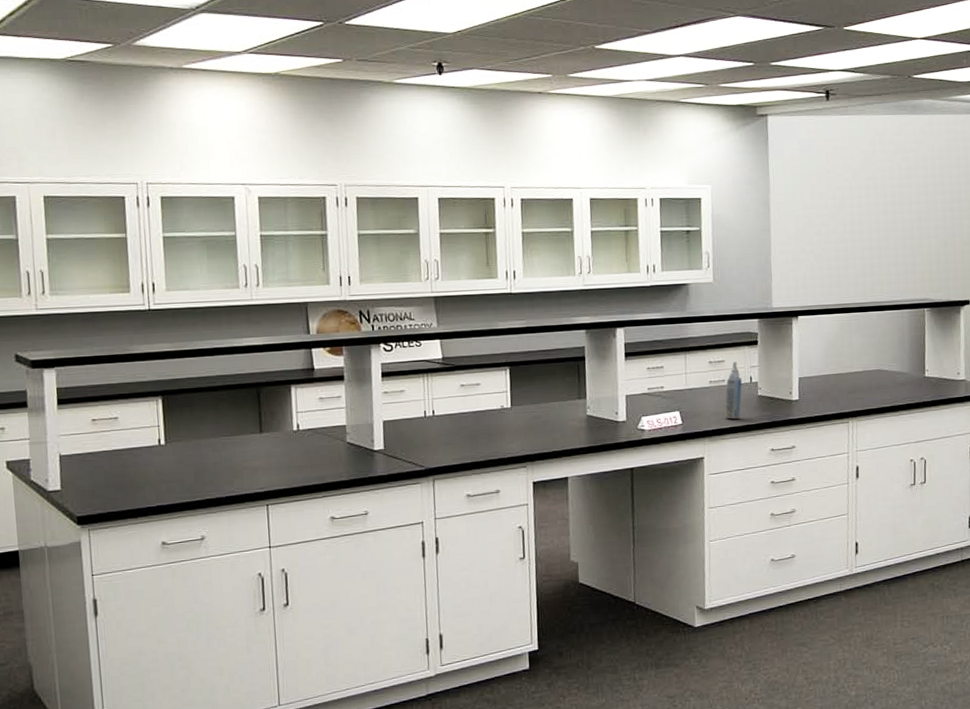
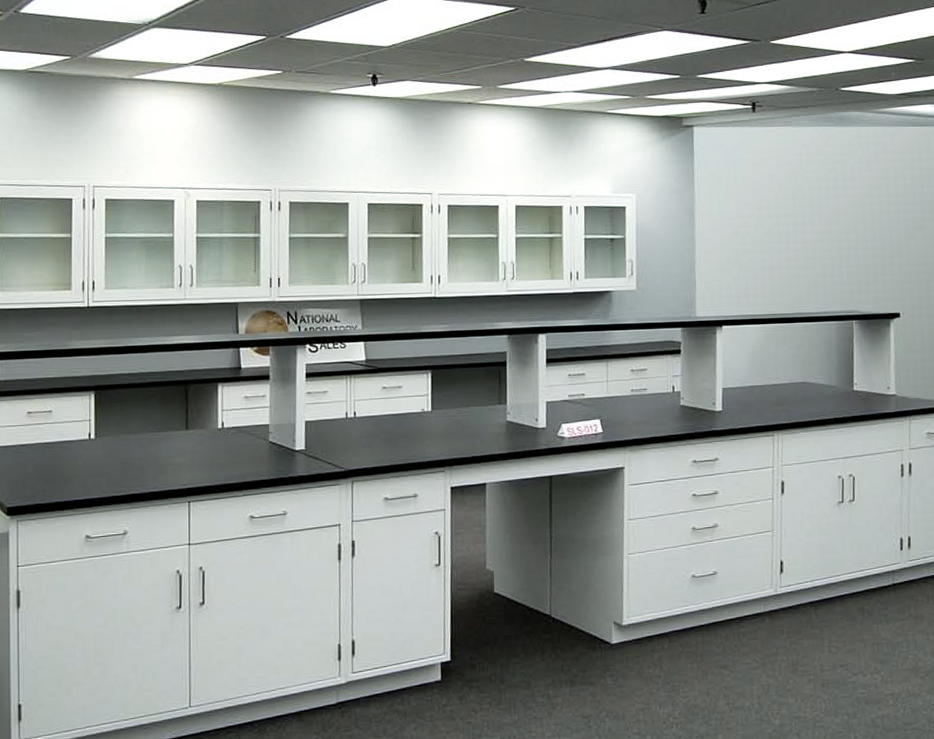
aerosol can: present [724,361,743,419] -> none [645,370,665,429]

